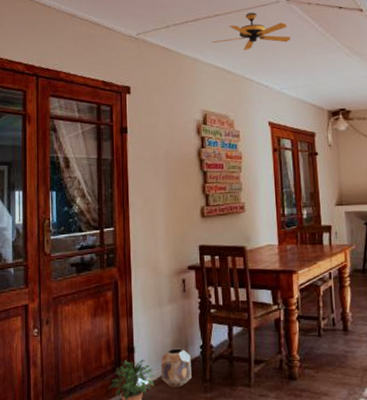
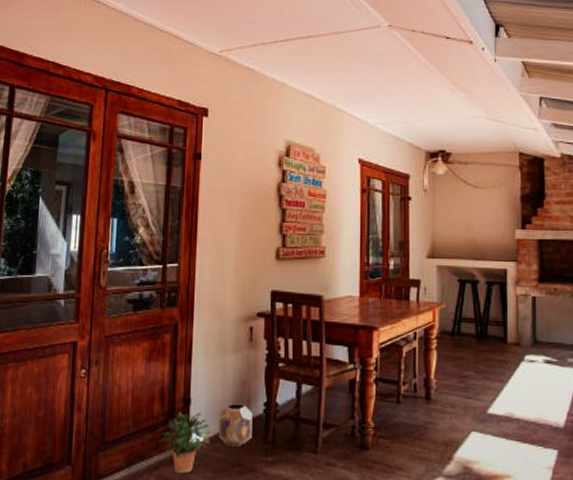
ceiling fan: present [211,13,291,50] -> none [301,36,390,78]

